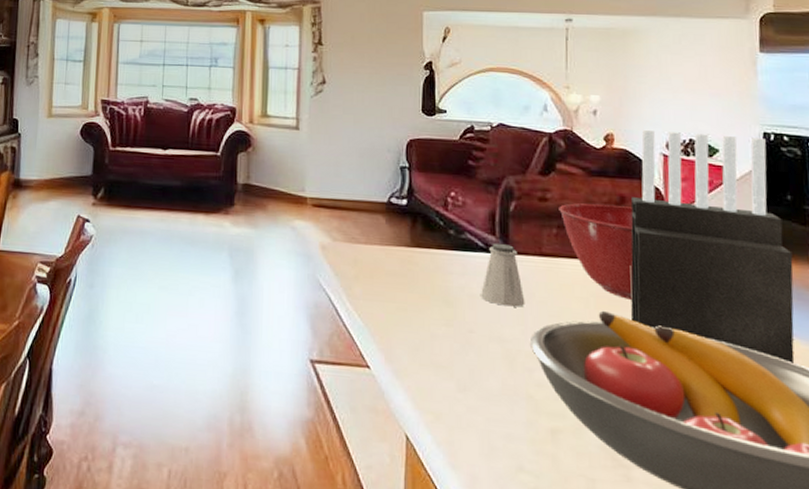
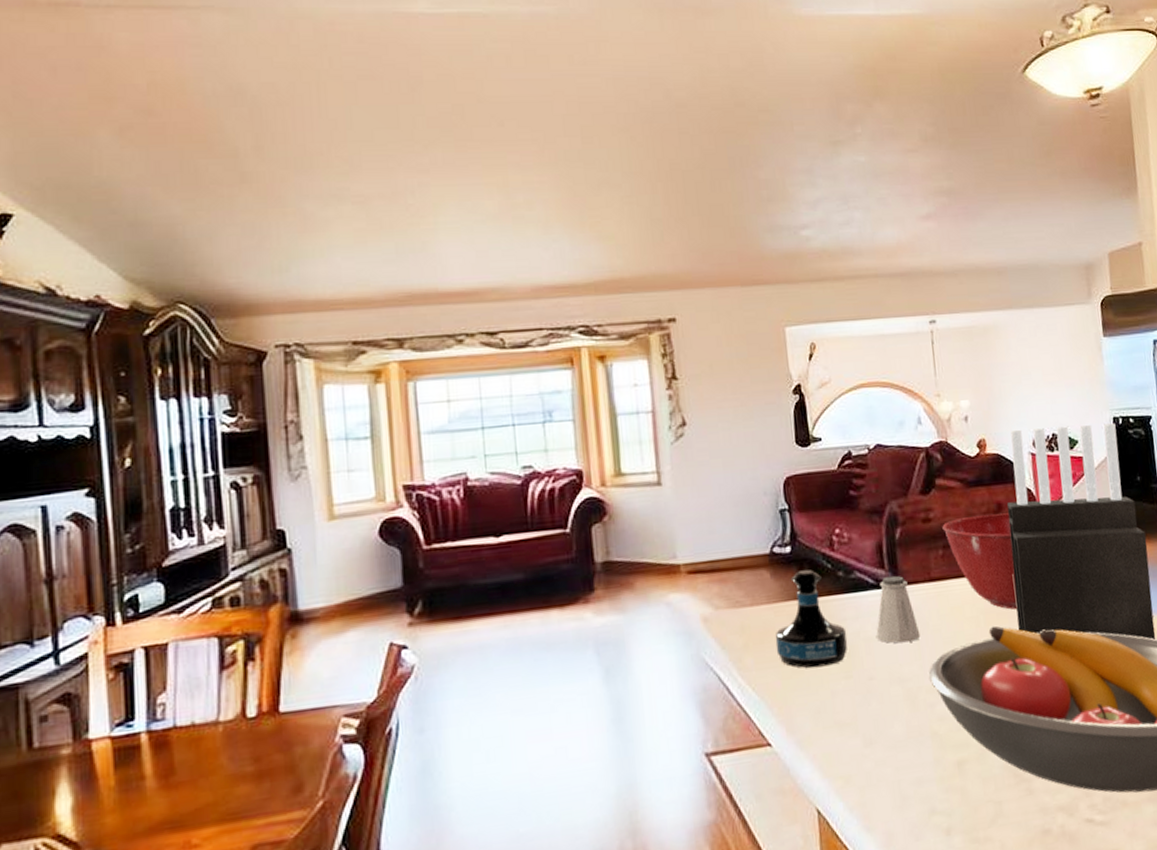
tequila bottle: none [383,222,452,311] -> present [775,570,848,668]

